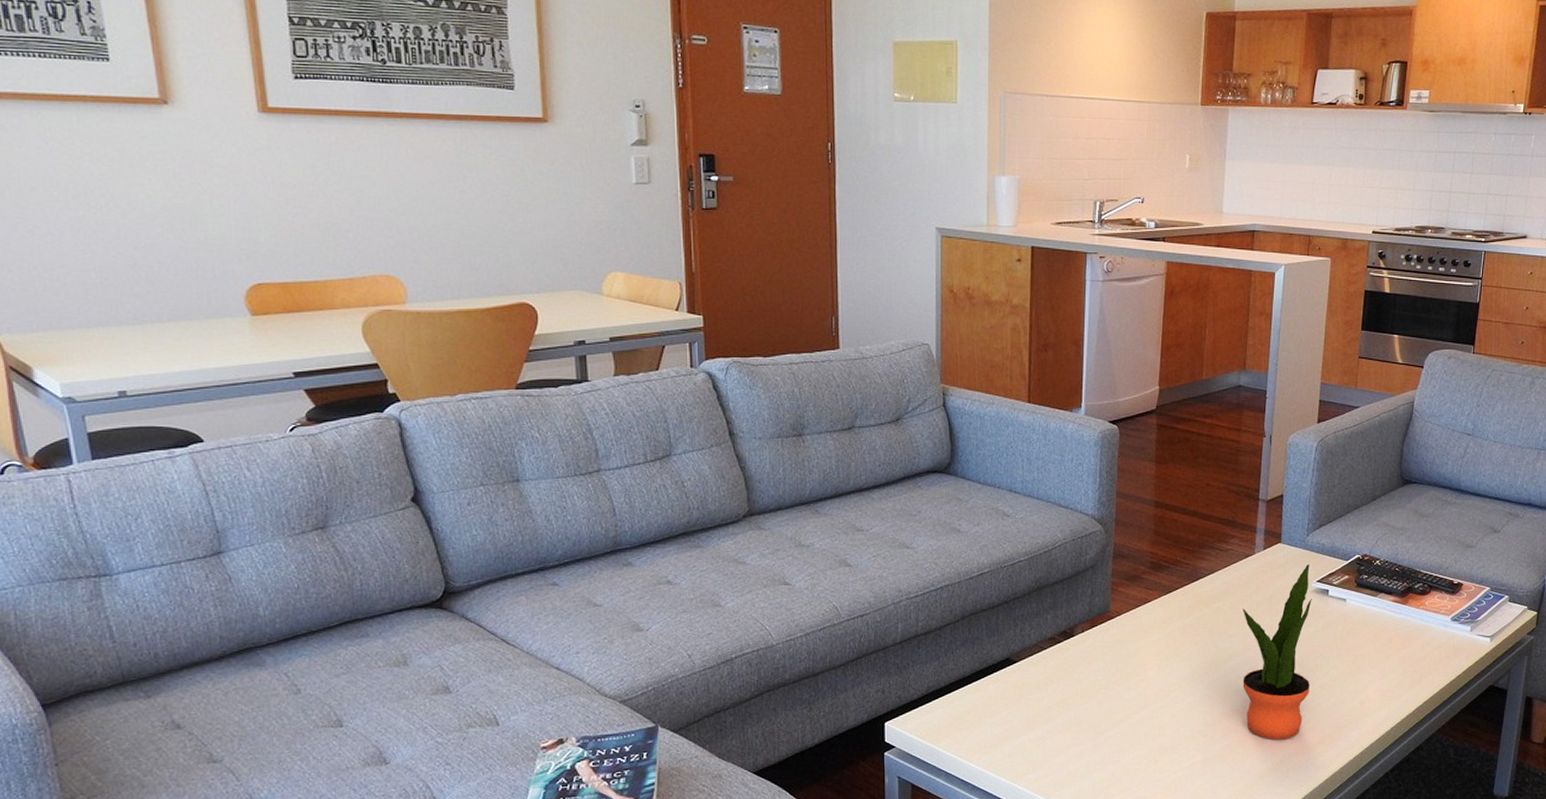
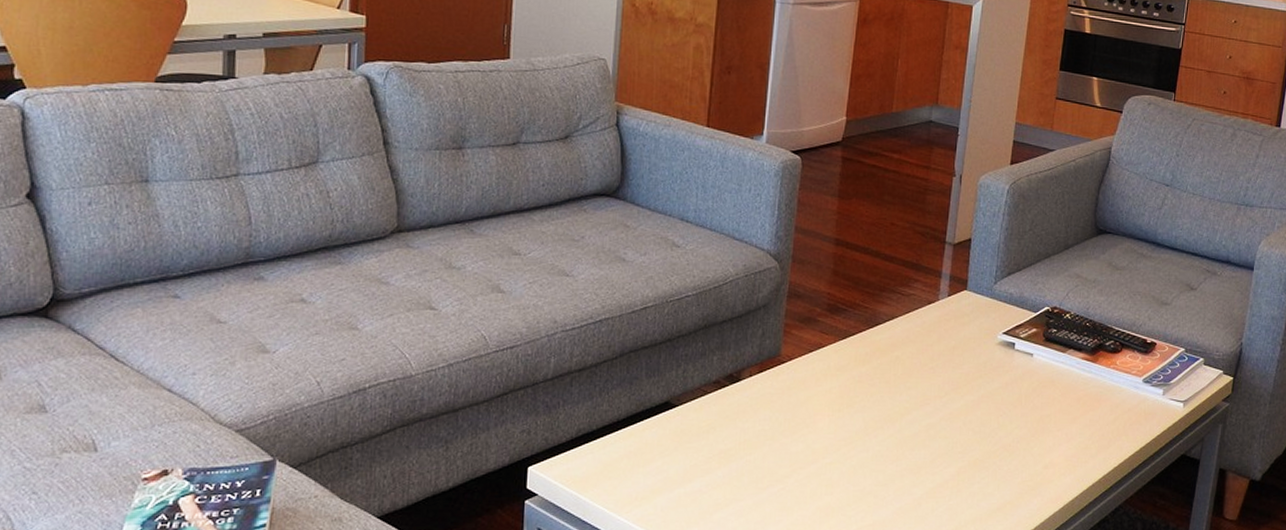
potted plant: present [1243,563,1312,739] -> none [919,313,997,504]

